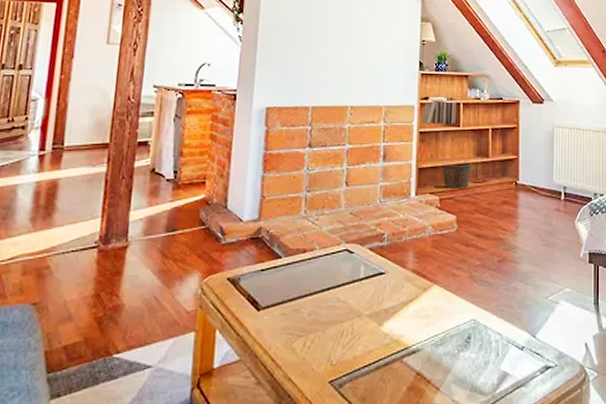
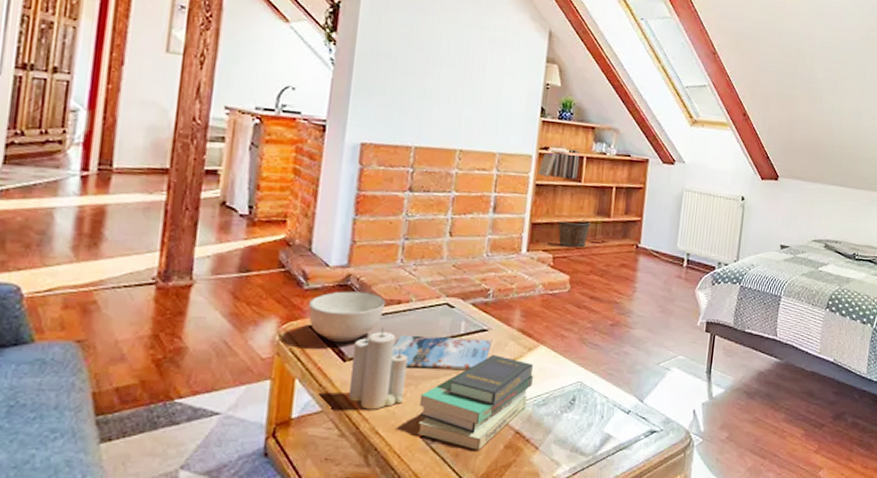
bowl: none [225,243,293,292] -> present [308,291,387,342]
candle: none [262,276,315,357] -> present [348,328,408,410]
magazine: none [300,281,389,314] -> present [392,334,492,369]
books: none [326,297,429,393] -> present [417,355,533,450]

